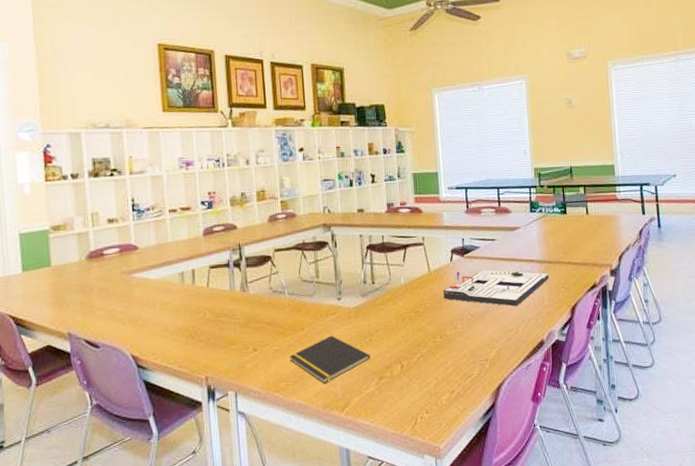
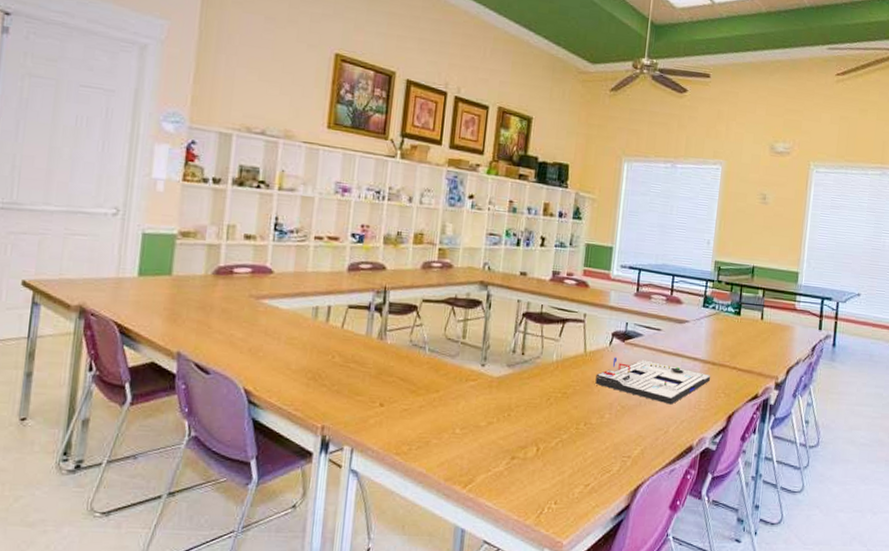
notepad: present [289,335,371,384] -> none [418,403,506,454]

